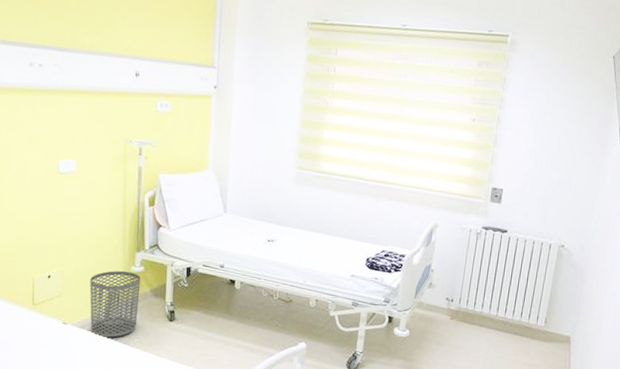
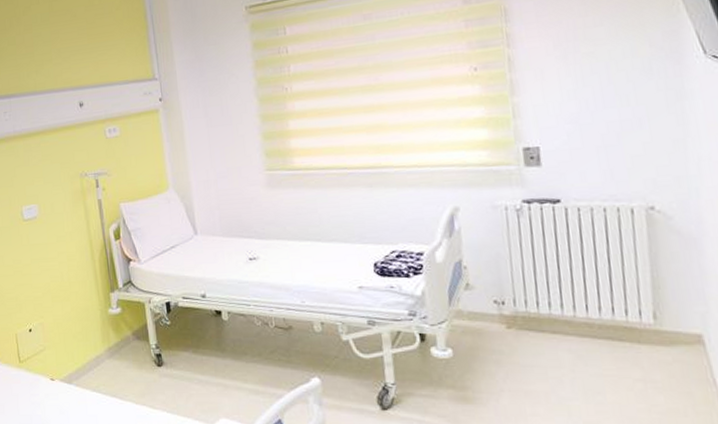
waste bin: present [89,270,141,338] -> none [70,314,124,391]

